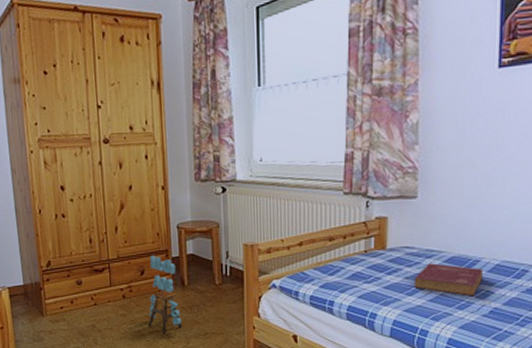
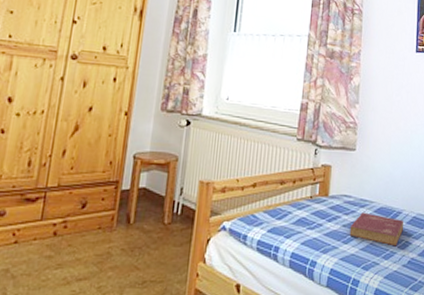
stool: present [148,256,182,334] -> none [78,187,124,282]

